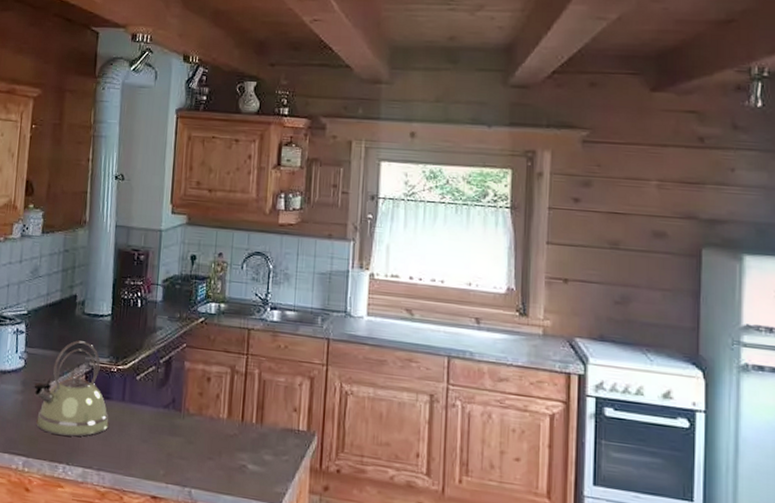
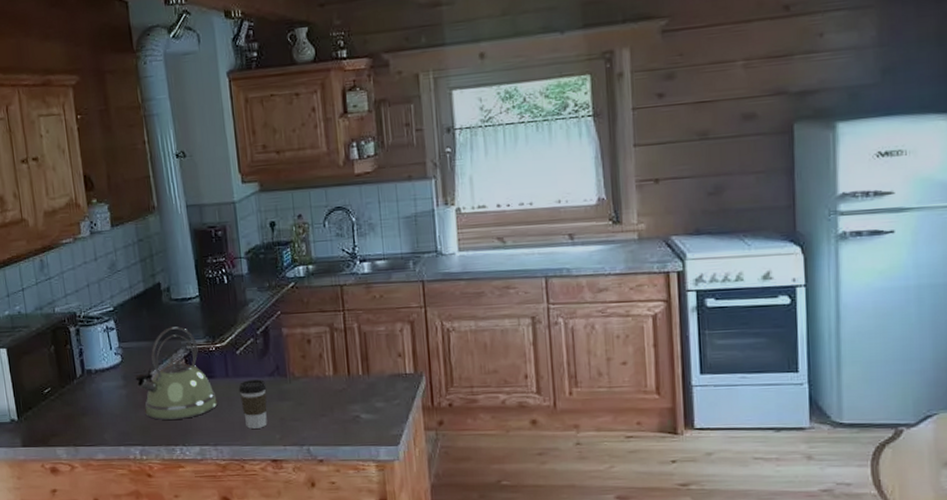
coffee cup: none [132,408,160,461] -> present [238,379,268,429]

